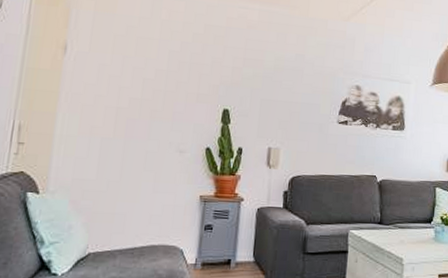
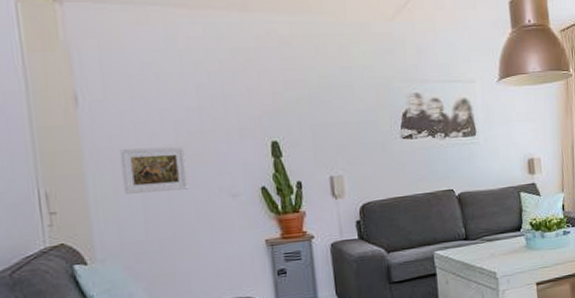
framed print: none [86,97,148,140] -> present [119,146,190,194]

